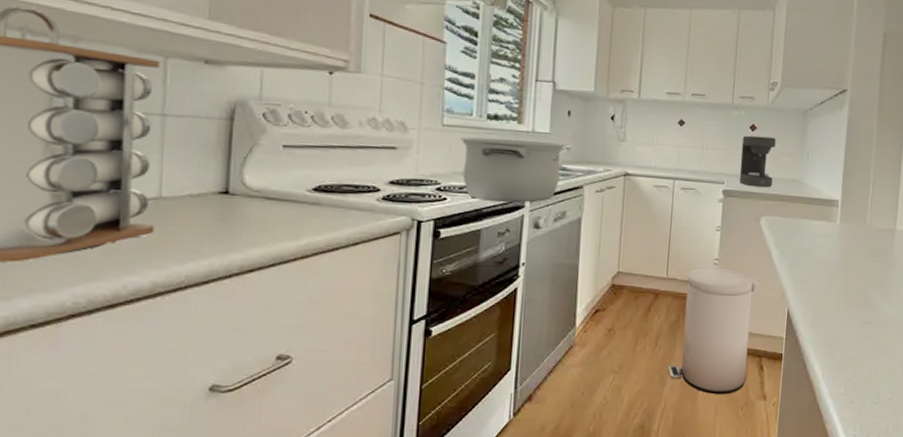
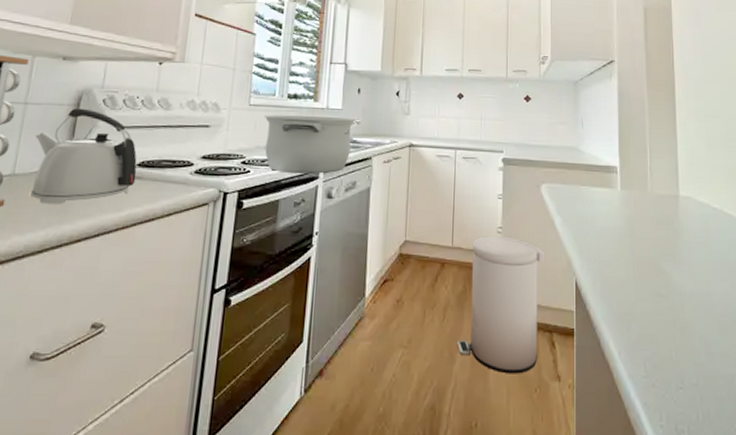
kettle: none [181,122,313,232] -> present [30,108,137,204]
coffee maker: present [739,135,776,188] -> none [517,106,550,156]

